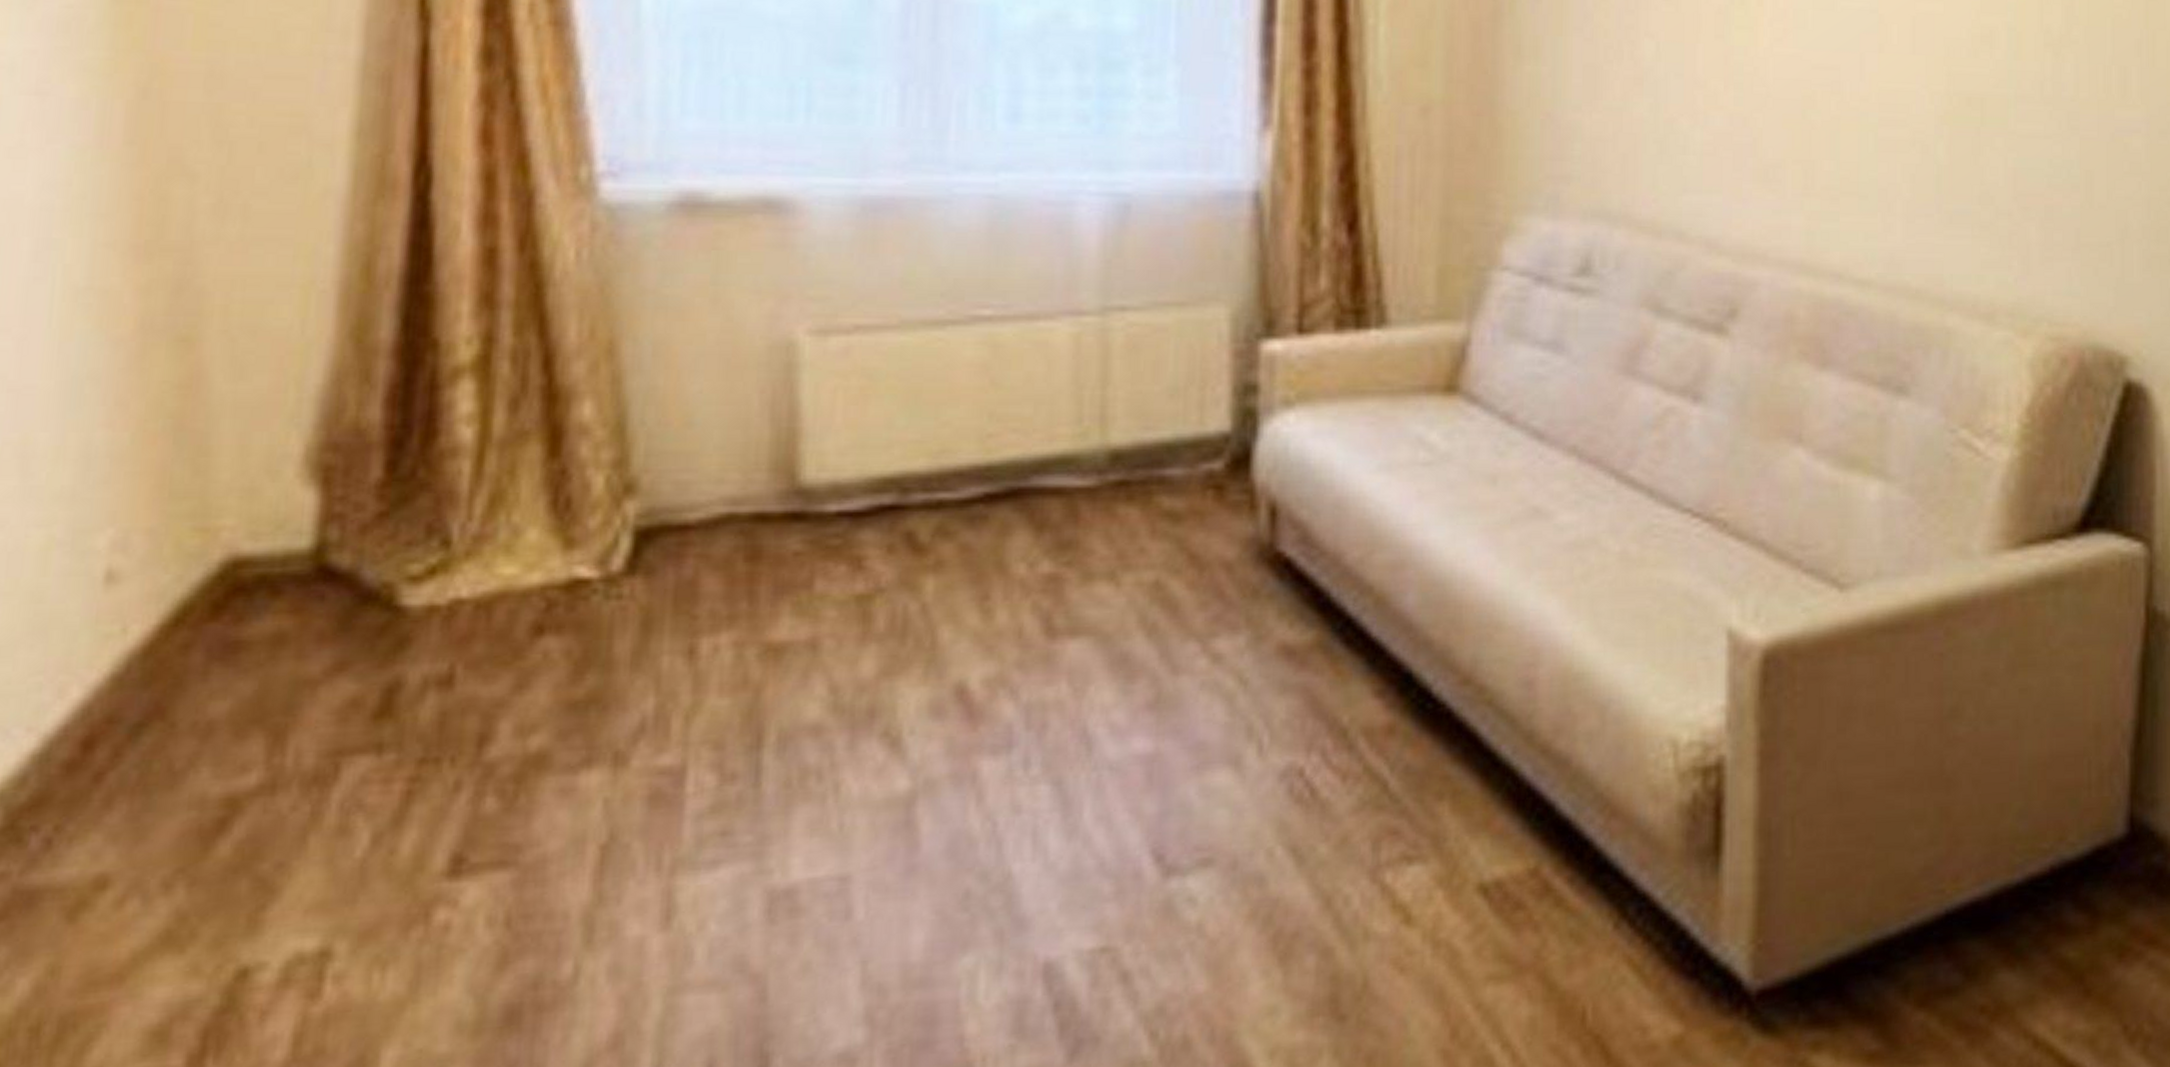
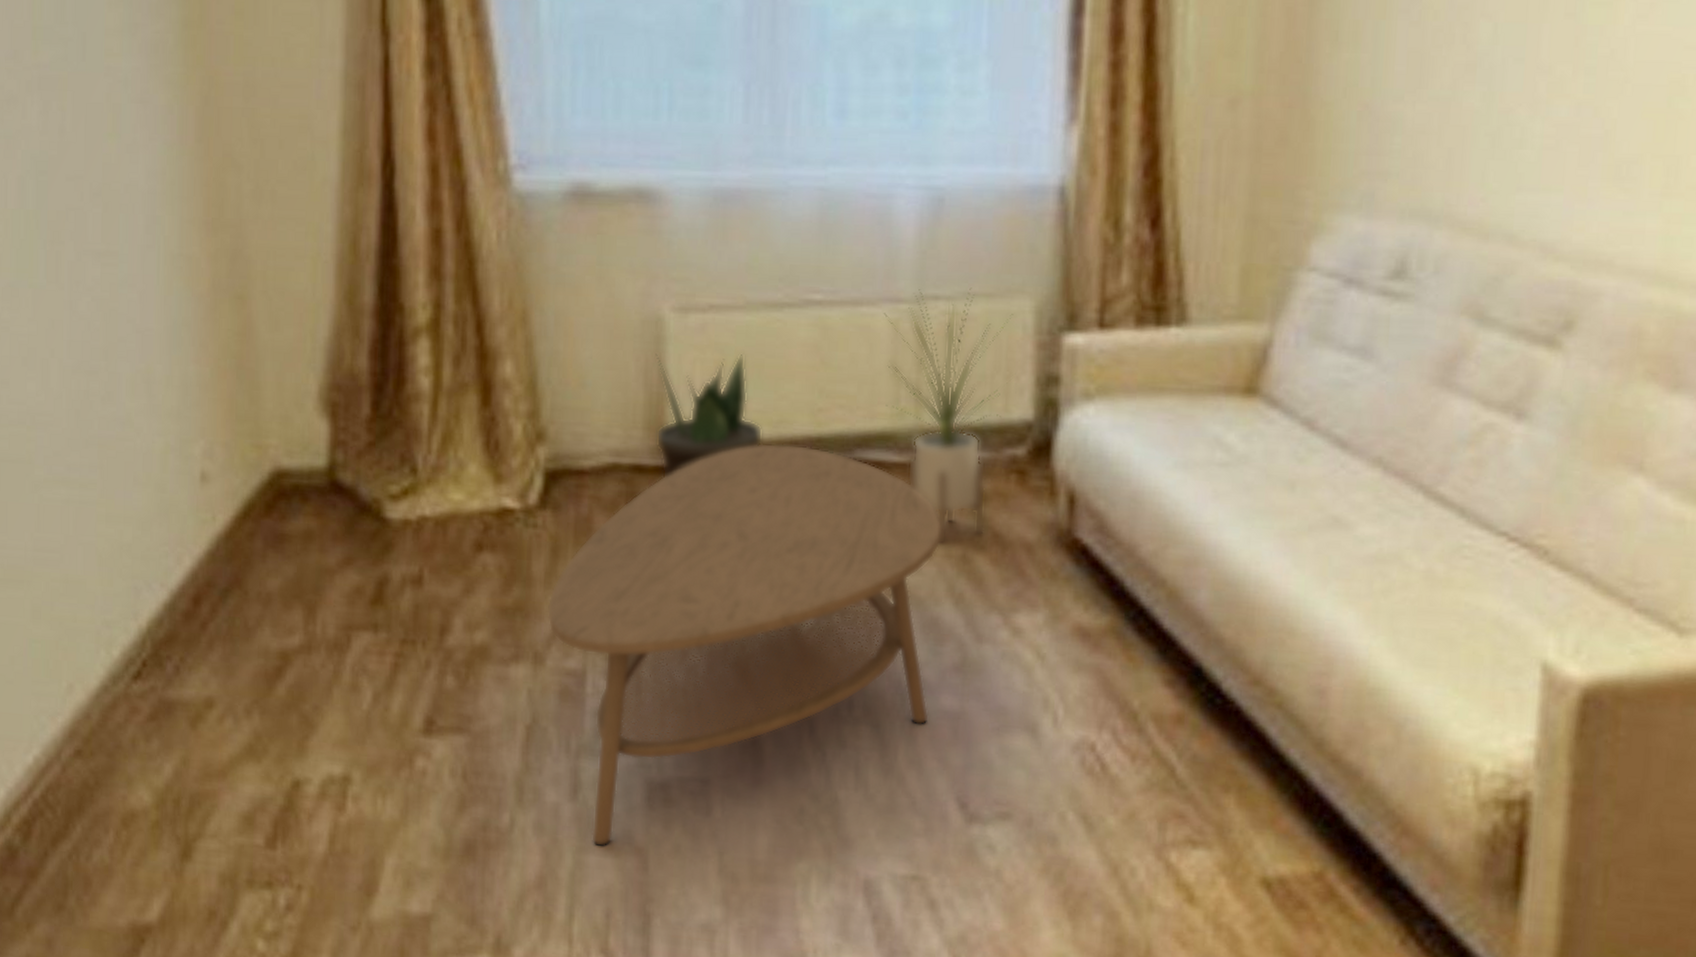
coffee table: none [633,475,1132,982] -> present [547,441,942,847]
planter: none [785,379,921,525] -> present [655,354,763,478]
house plant: none [1063,297,1208,573] -> present [883,287,1014,545]

